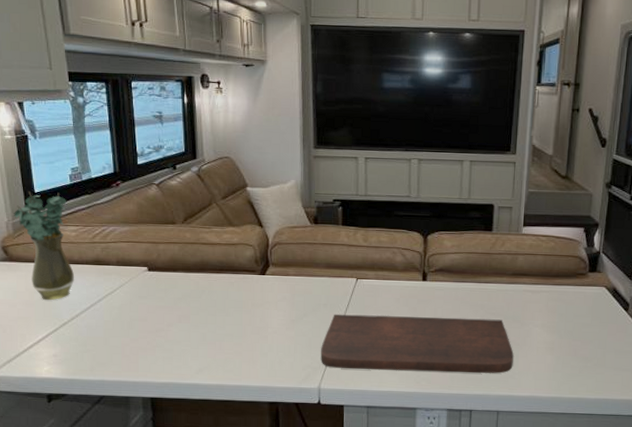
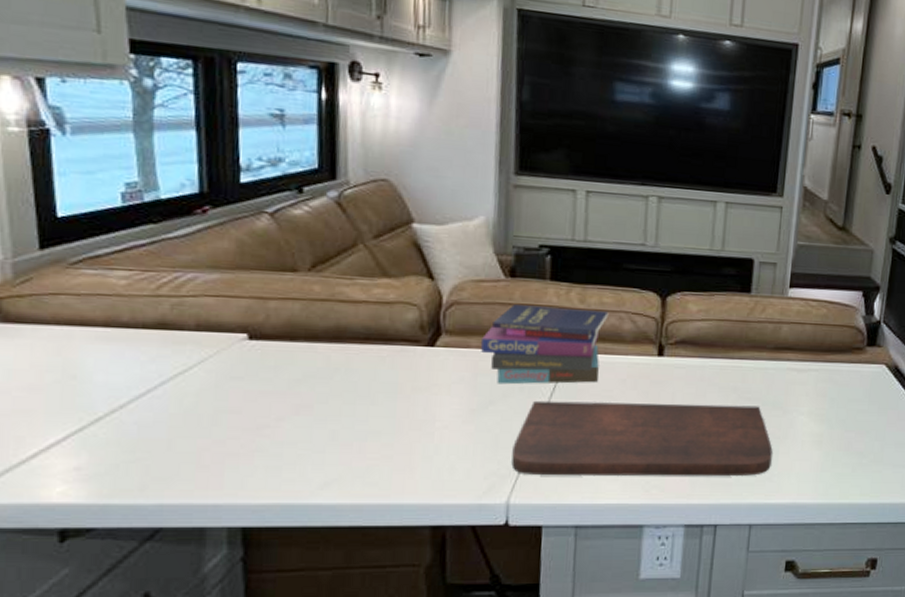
vase: present [14,191,75,300] -> none [16,215,122,383]
books: none [296,244,385,302] -> present [481,305,609,385]

